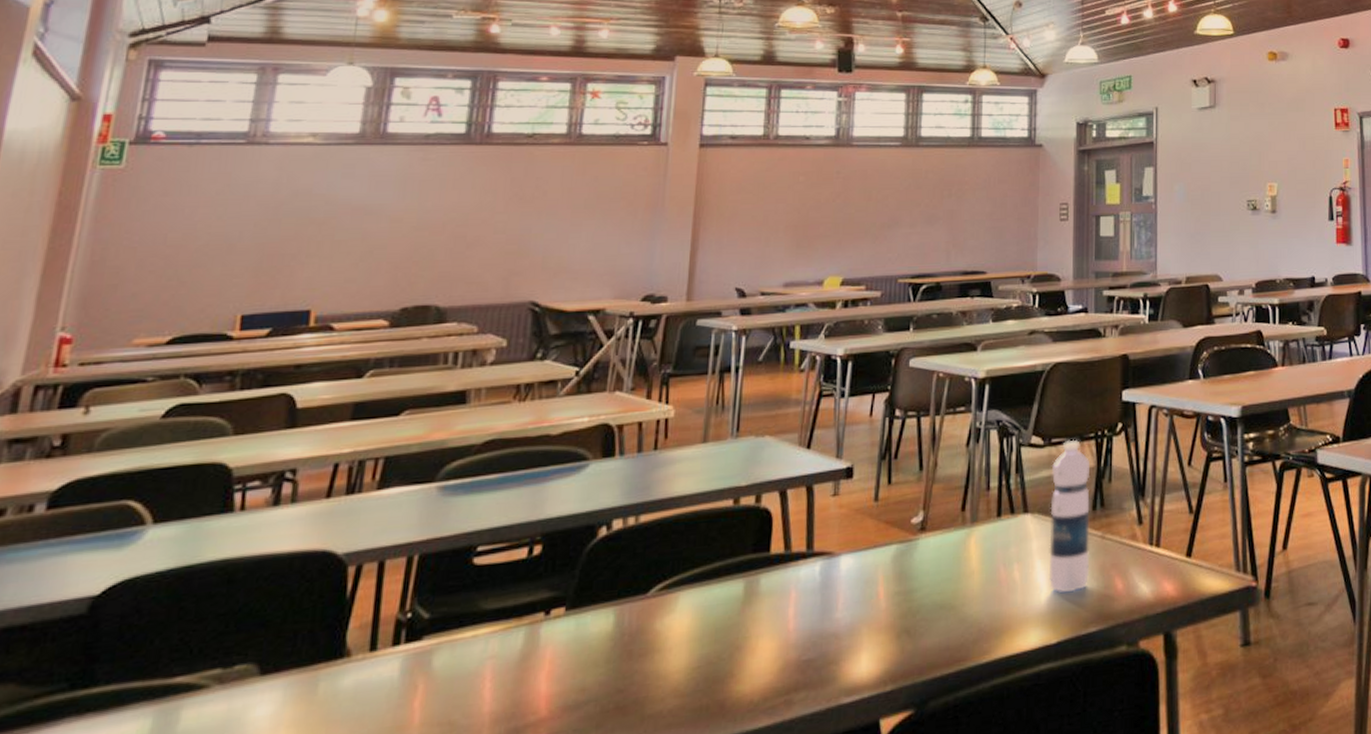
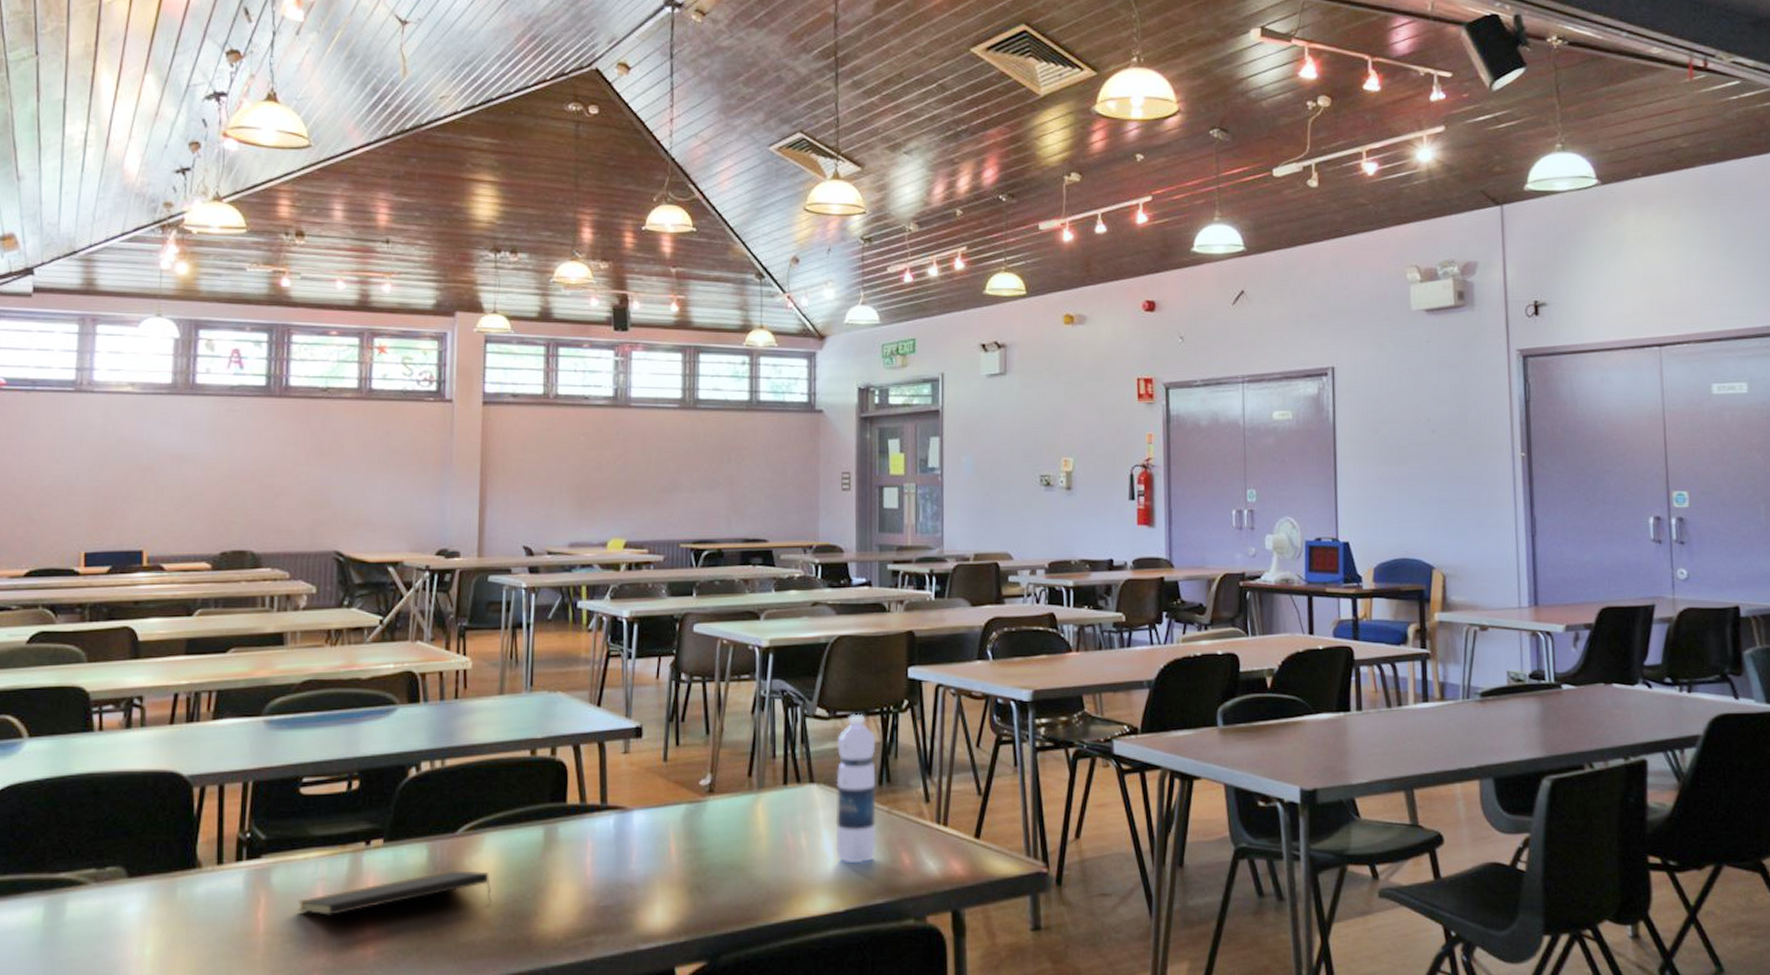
notepad: none [461,634,684,698] -> present [298,871,492,916]

